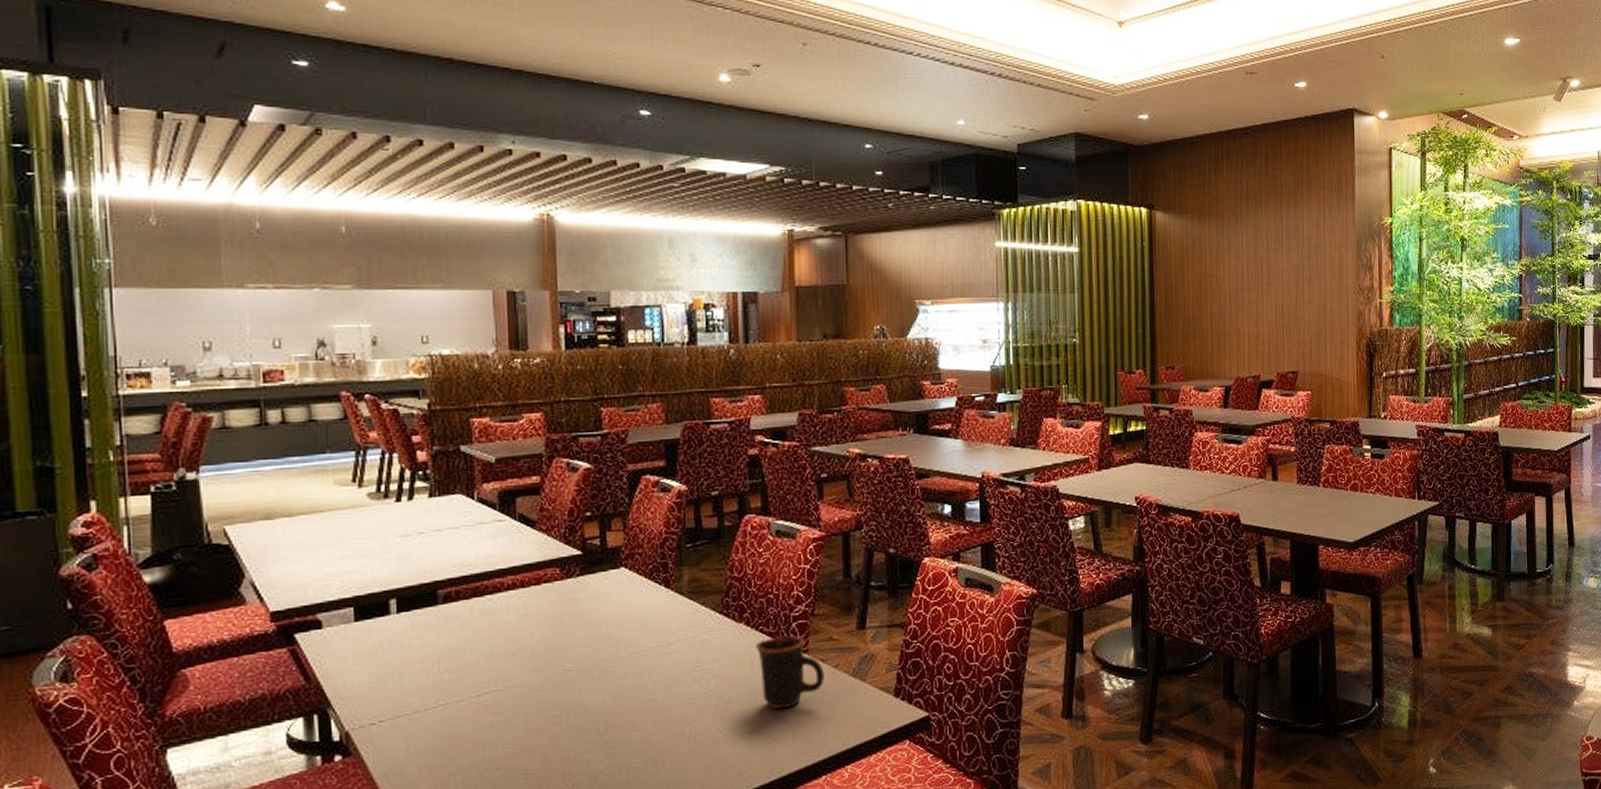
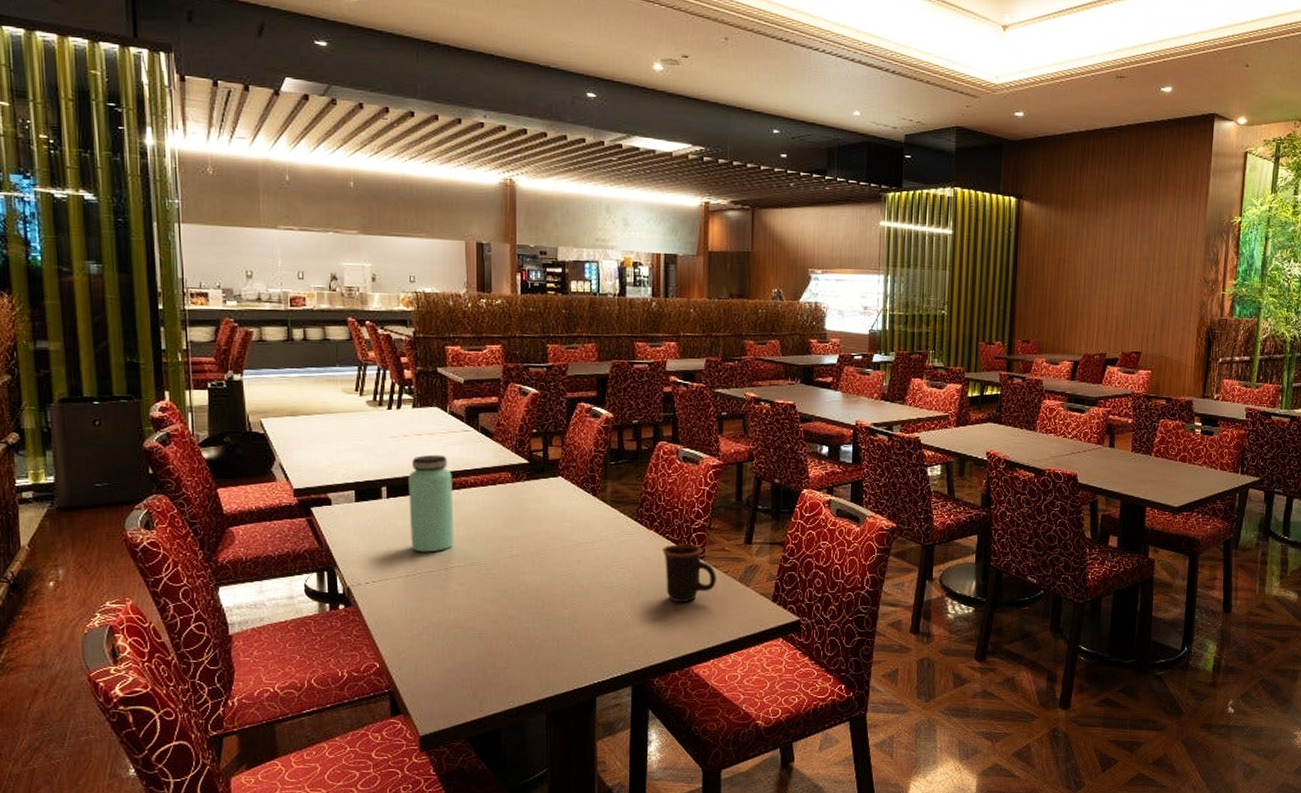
bottle: none [425,552,488,678] -> present [408,454,454,553]

